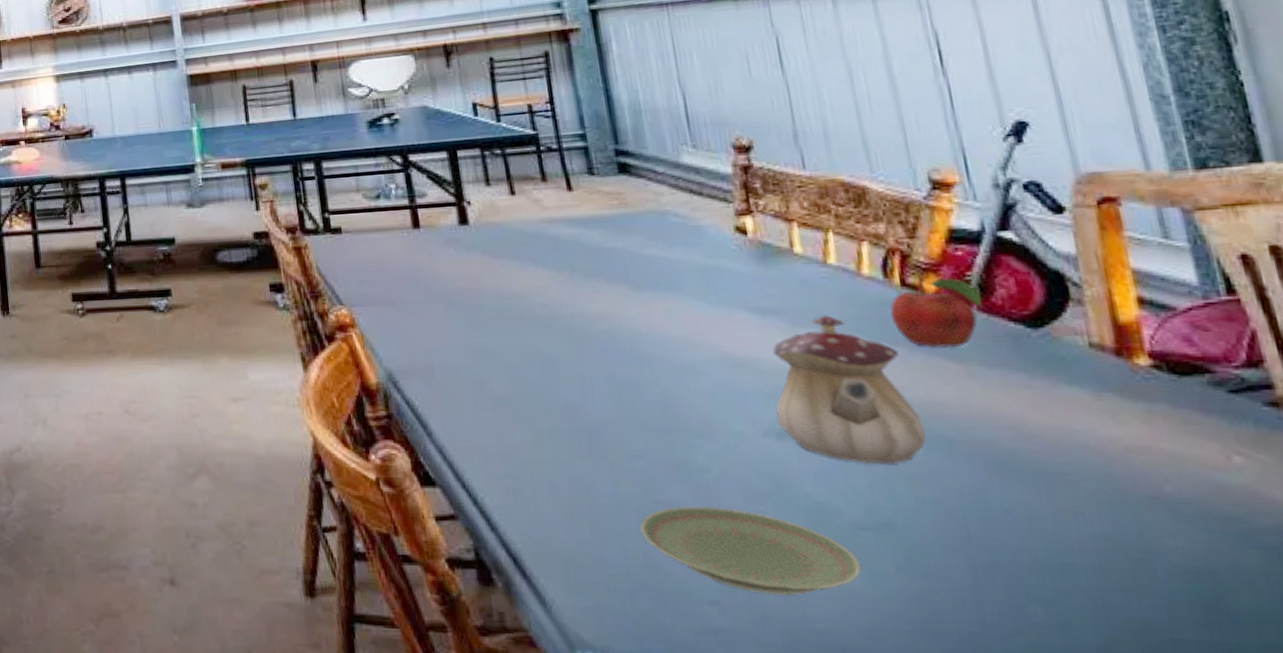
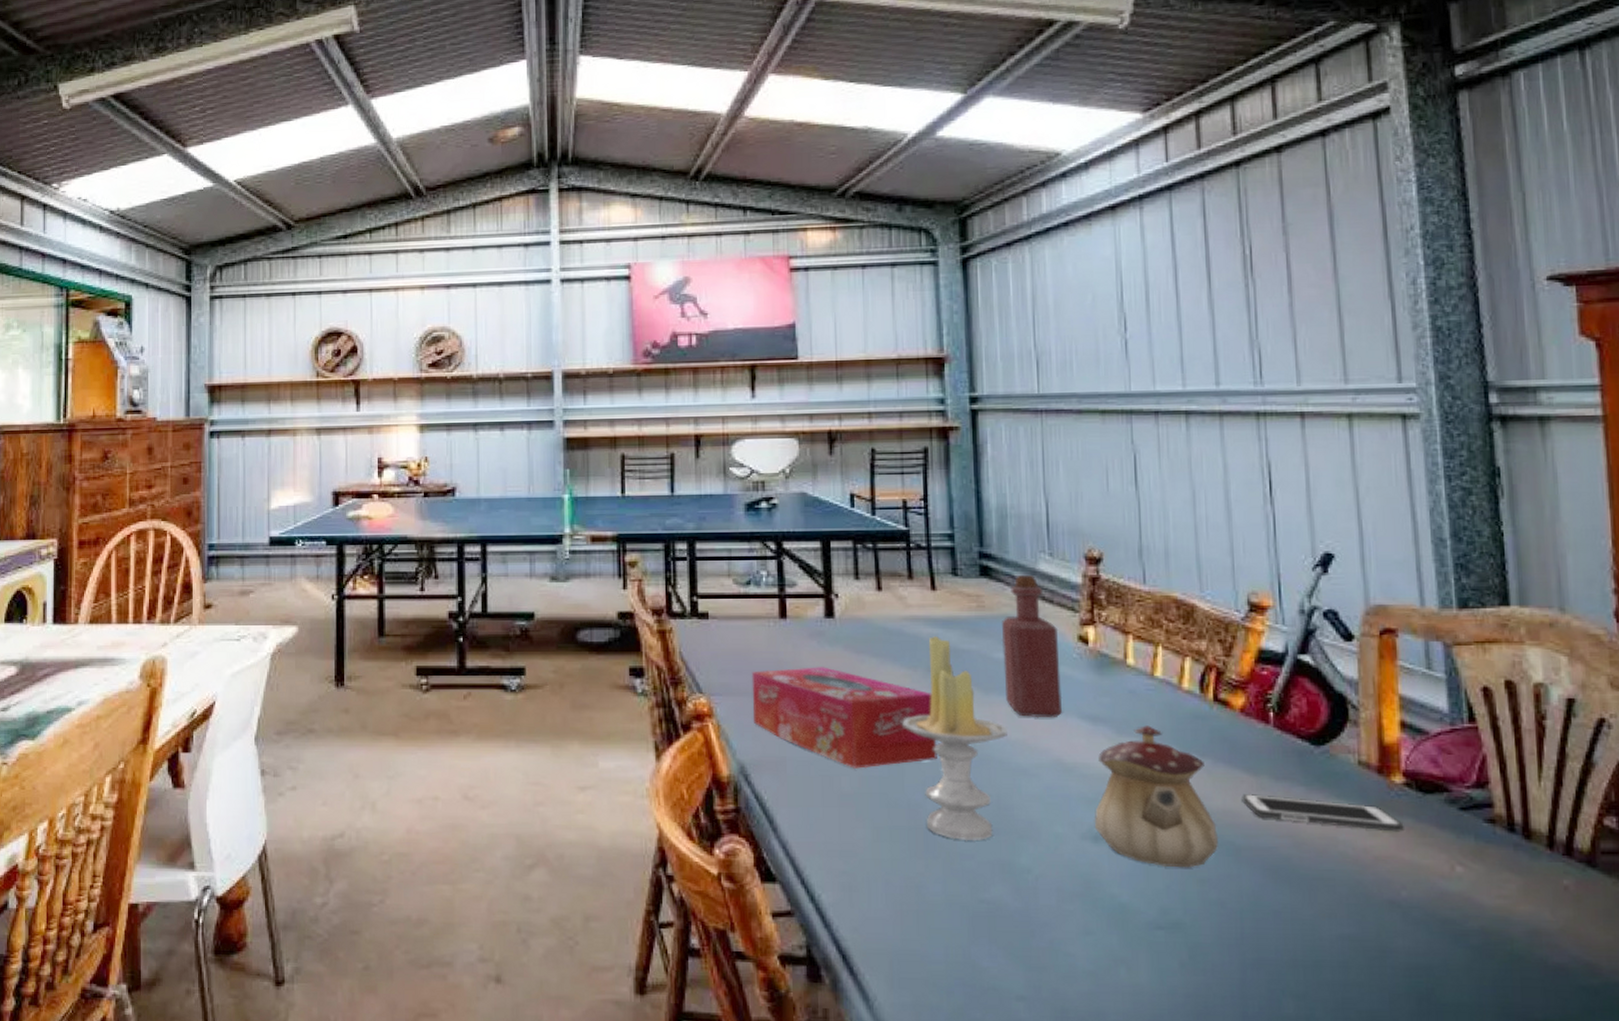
tissue box: none [390,273,593,372] -> present [751,667,937,769]
candle: none [551,235,668,442] -> present [902,635,1009,841]
plate: present [640,506,862,596] -> none [963,905,1151,991]
bottle: none [648,169,726,313] -> present [1001,575,1063,718]
fruit: present [889,276,982,347] -> none [1201,692,1279,760]
cell phone: none [948,382,1159,420] -> present [1242,793,1404,832]

